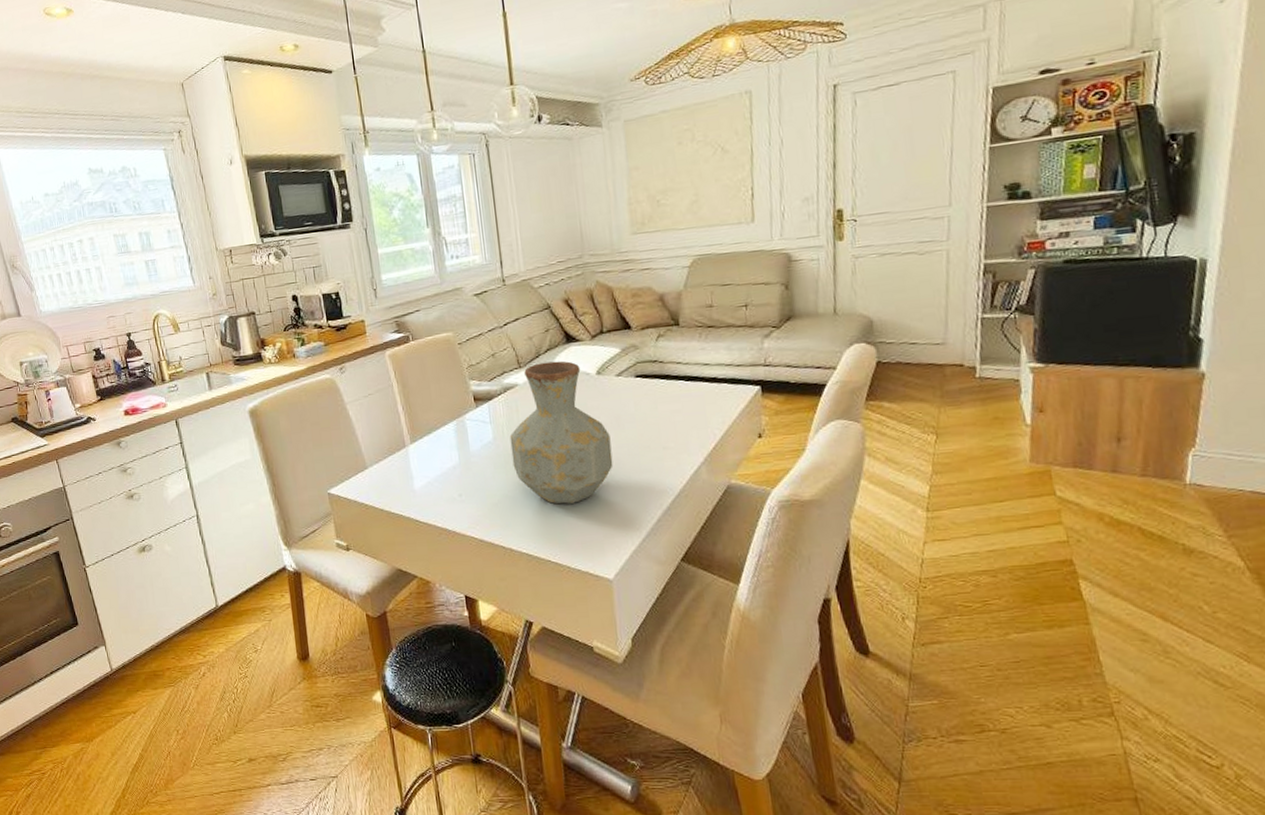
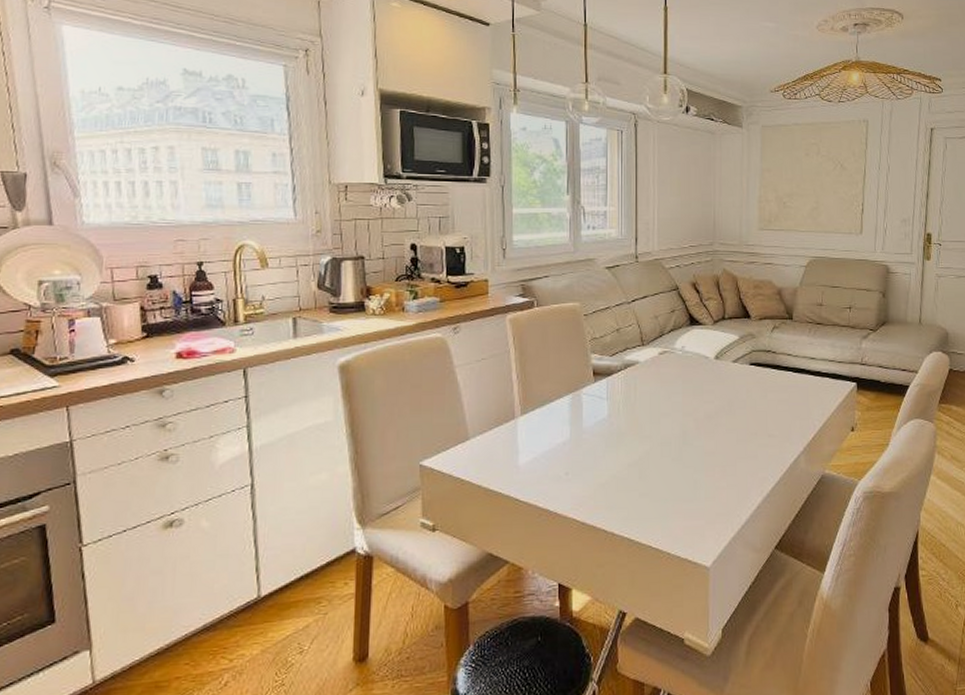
vase: present [509,361,613,504] -> none [625,342,722,487]

